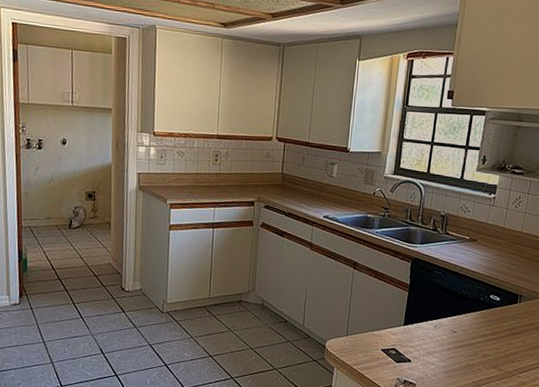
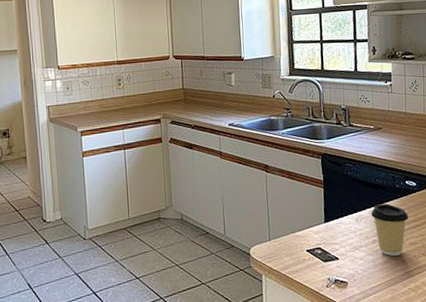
coffee cup: none [450,314,487,365] -> present [371,203,409,256]

